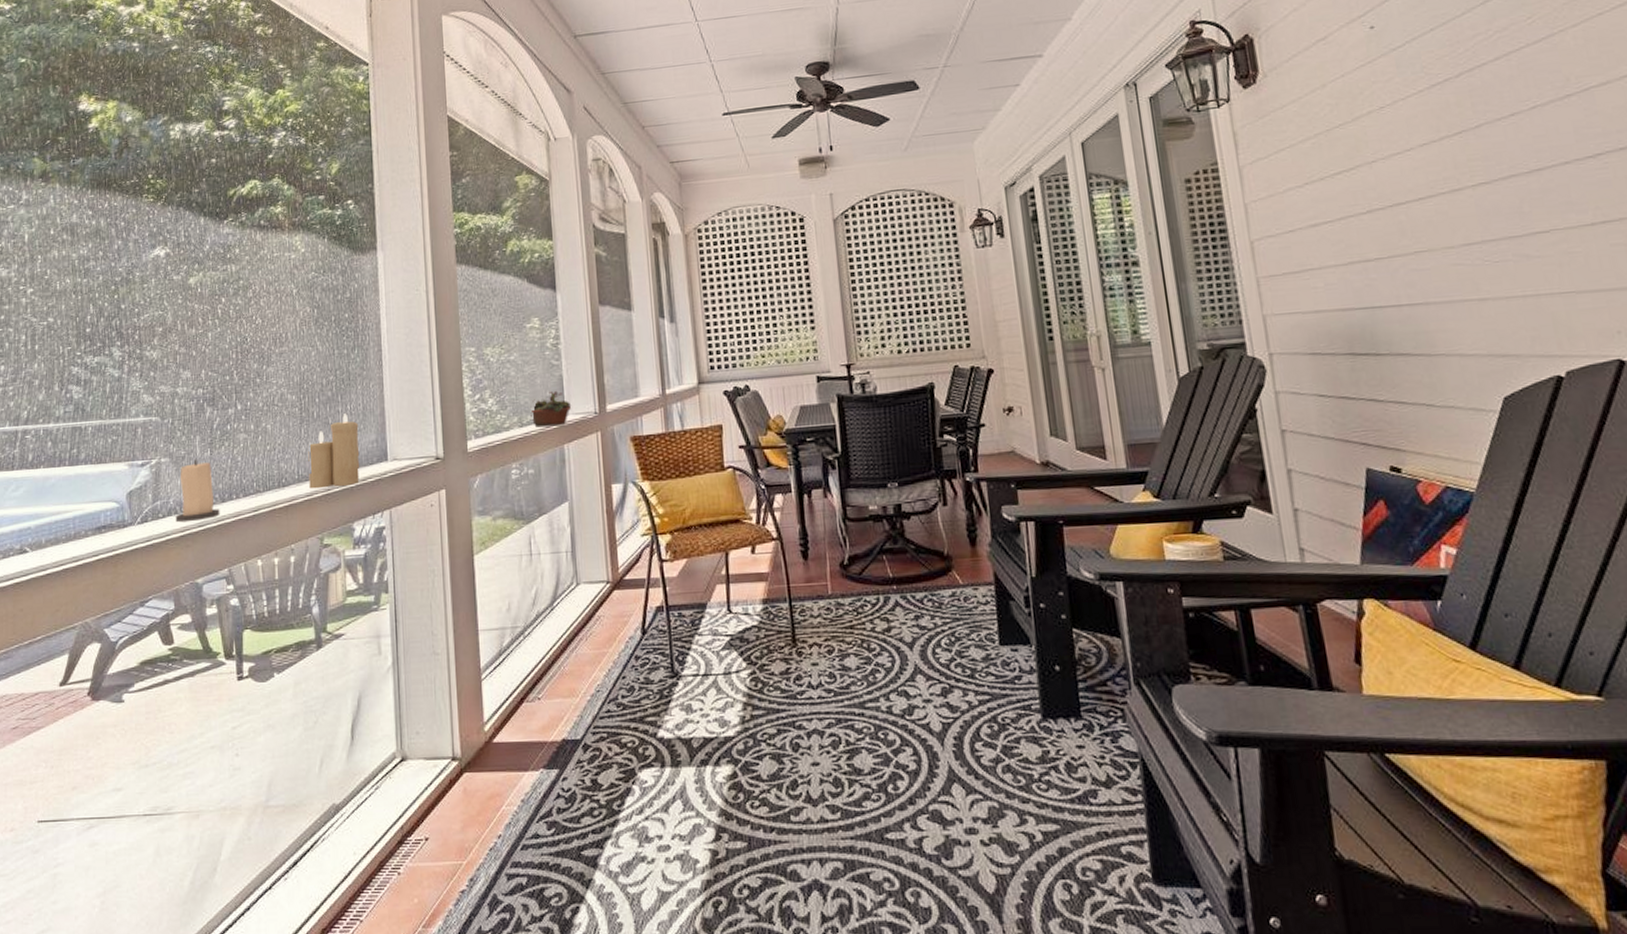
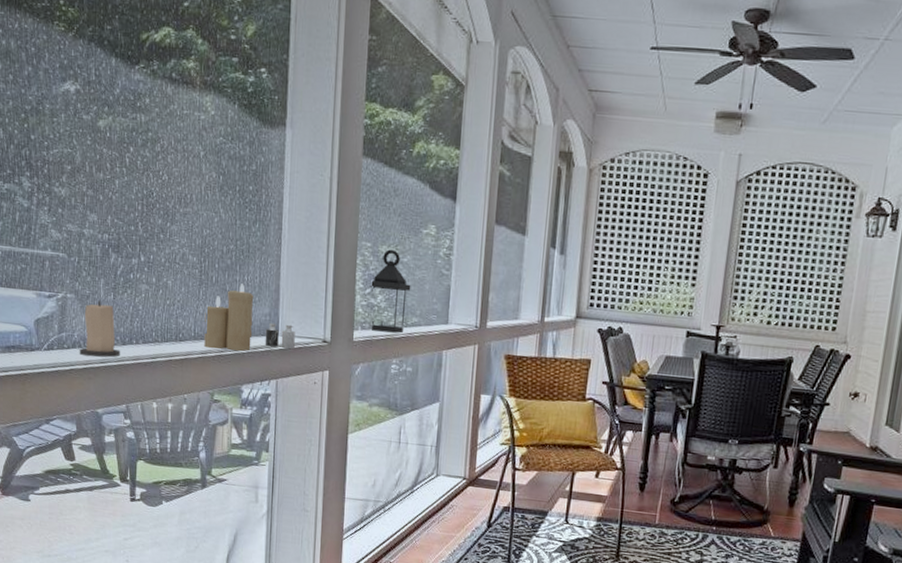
candle: none [373,447,406,476] -> present [265,322,295,349]
lantern: none [478,349,522,437] -> present [369,249,411,334]
succulent planter: present [531,390,572,428] -> none [415,298,455,333]

